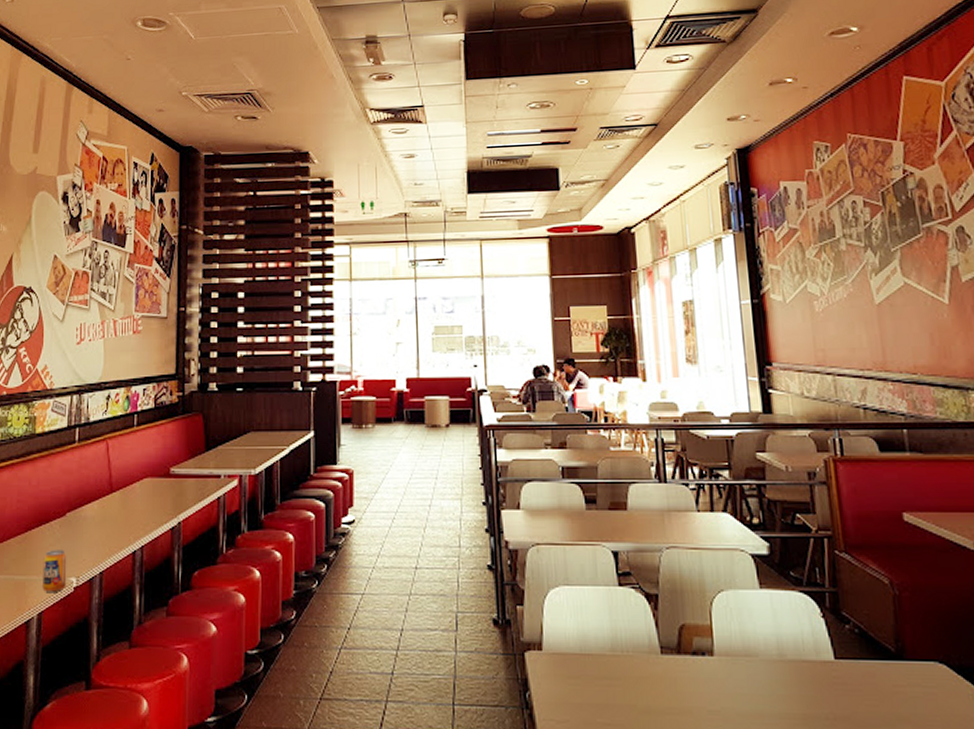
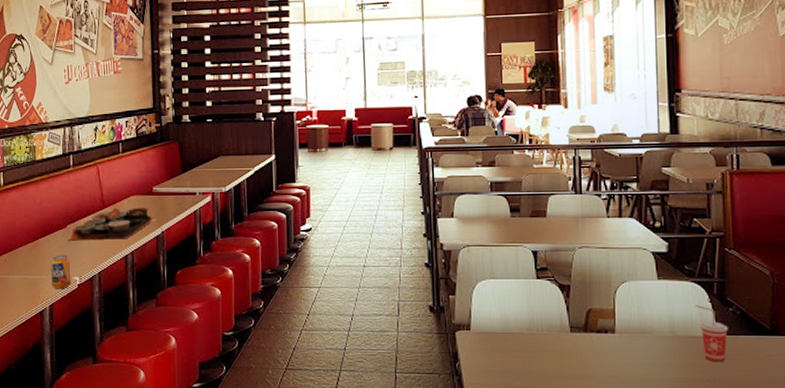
food tray: none [66,492,172,533] -> present [68,207,156,241]
beverage cup: none [805,621,847,694] -> present [695,305,728,362]

